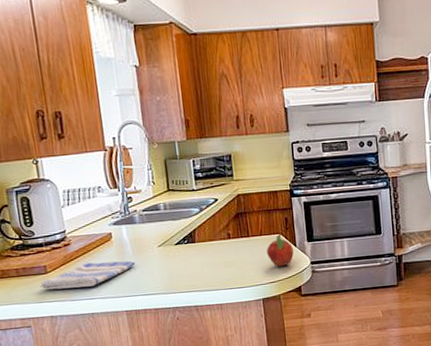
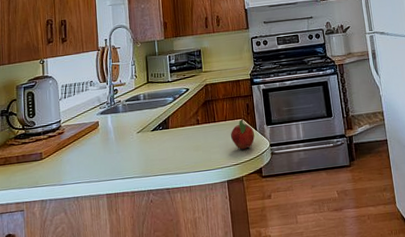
dish towel: present [39,261,136,290] -> none [35,146,117,176]

